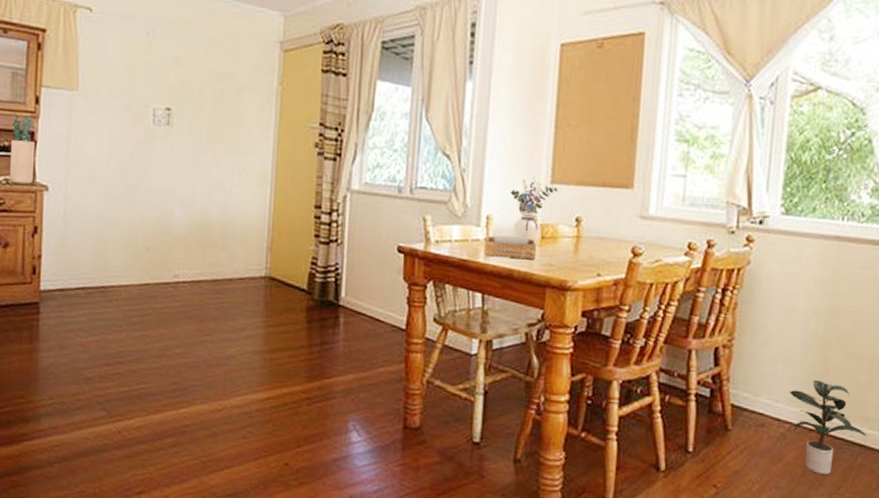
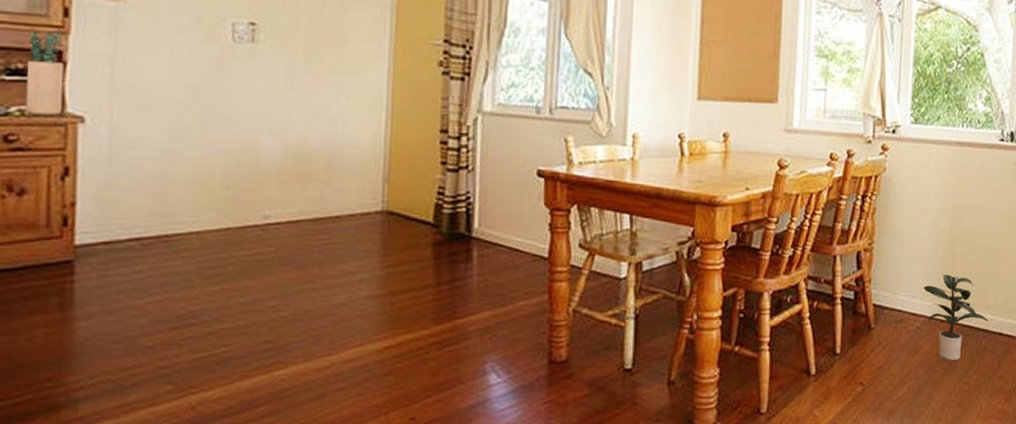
napkin holder: present [484,235,537,260] -> none [631,153,685,178]
bouquet: present [510,175,558,246] -> none [656,92,705,163]

